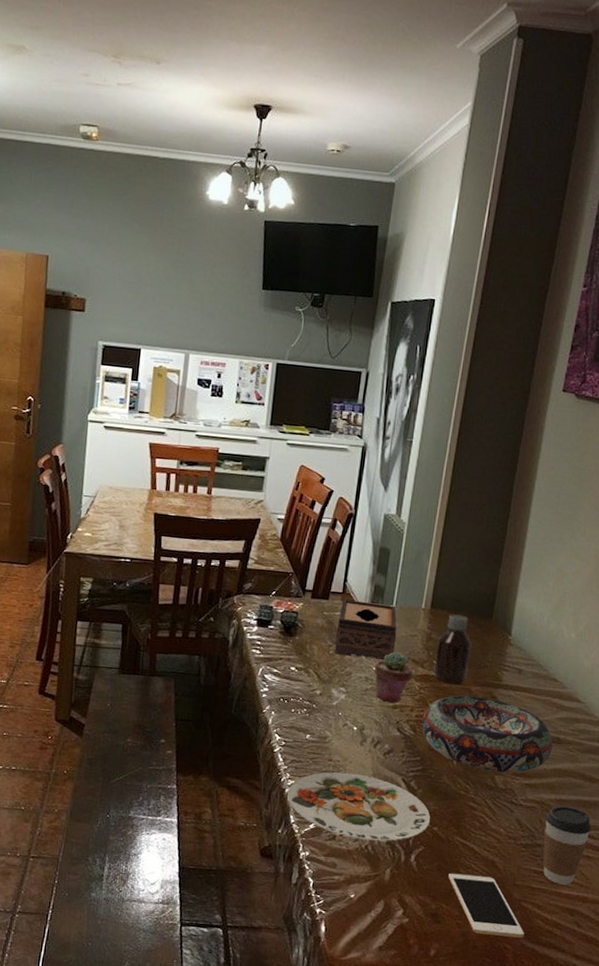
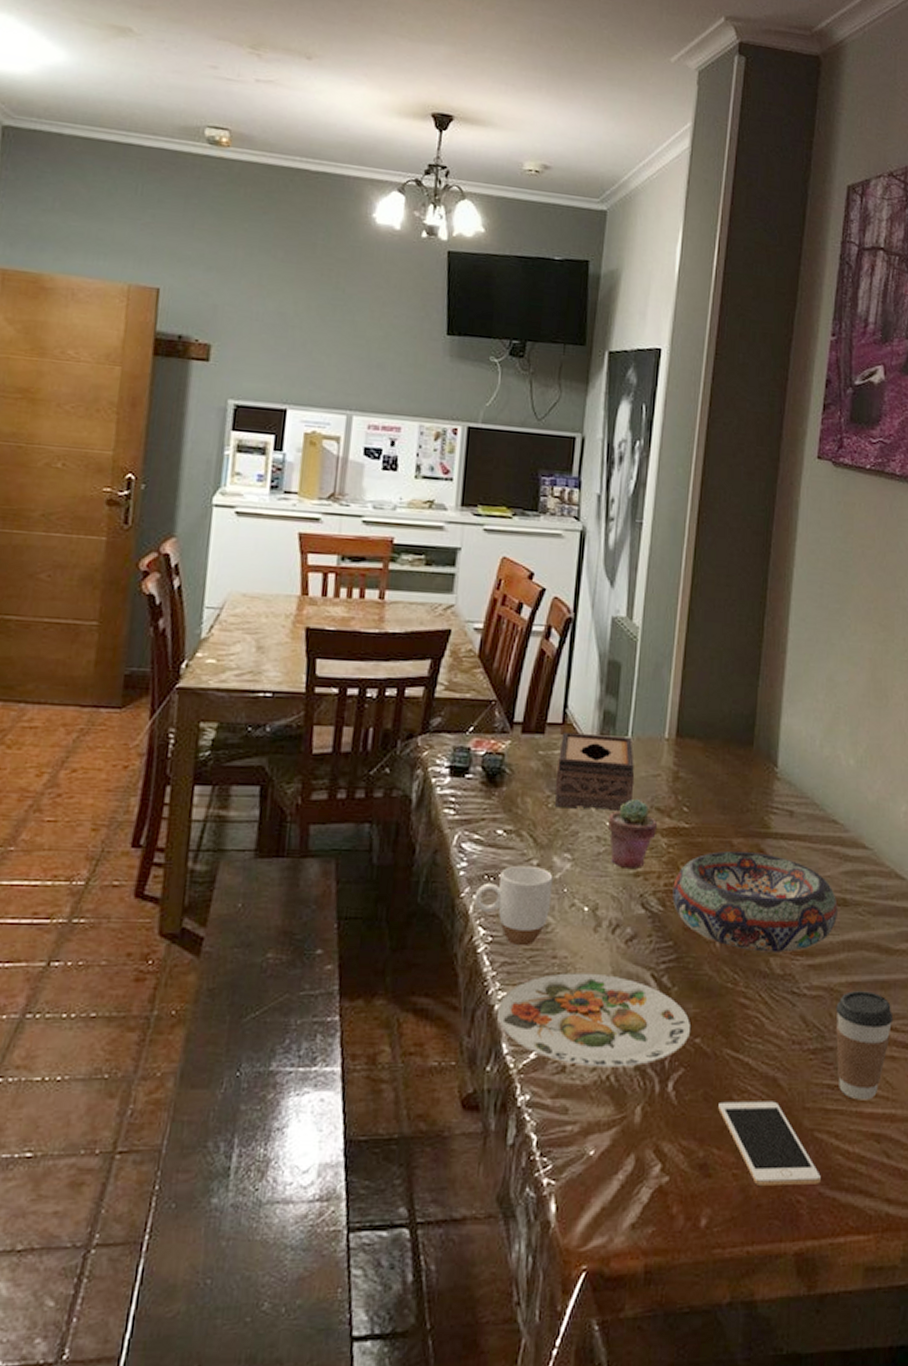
mug: none [273,693,332,751] -> present [474,865,553,946]
bottle: present [433,614,472,684] -> none [684,743,730,837]

